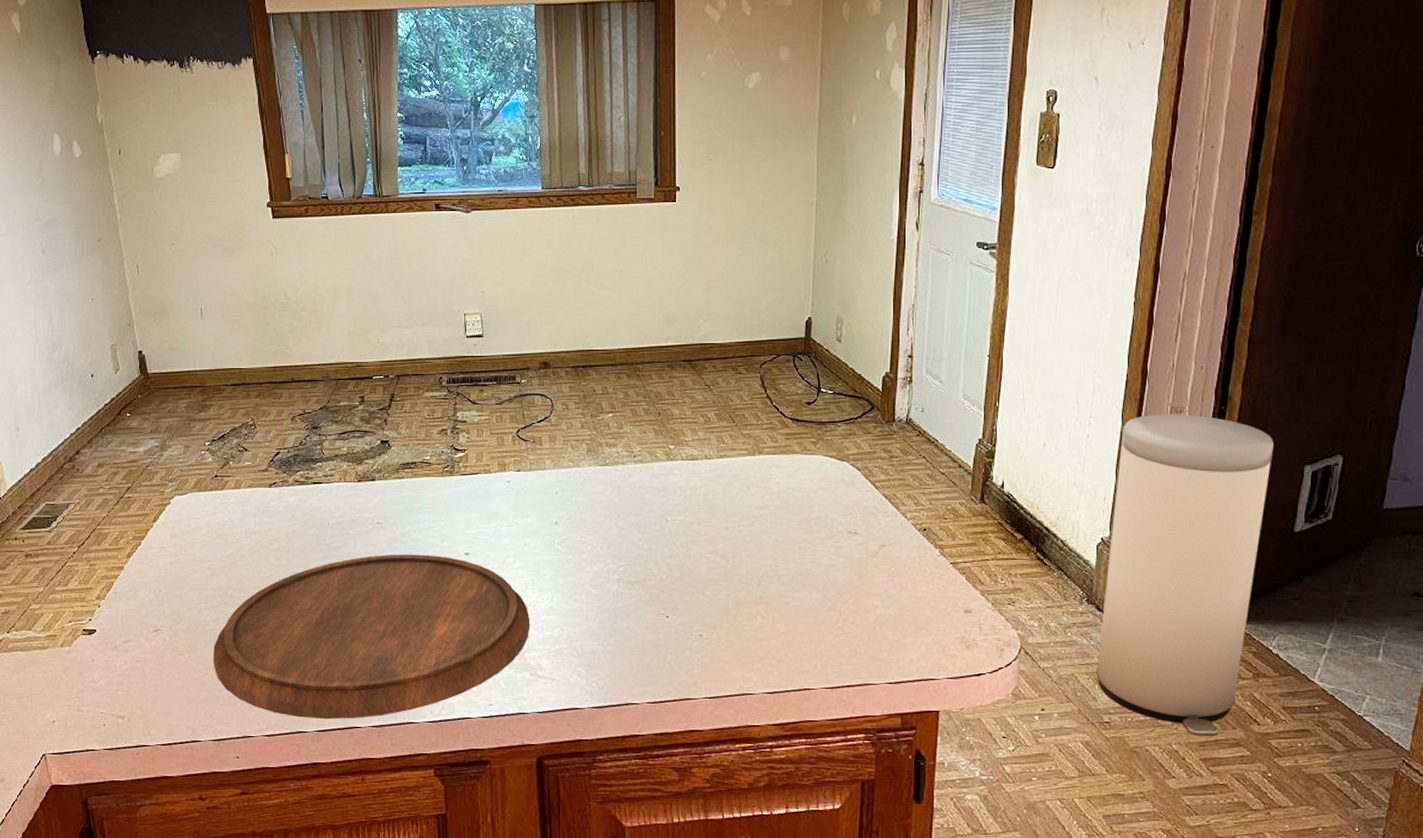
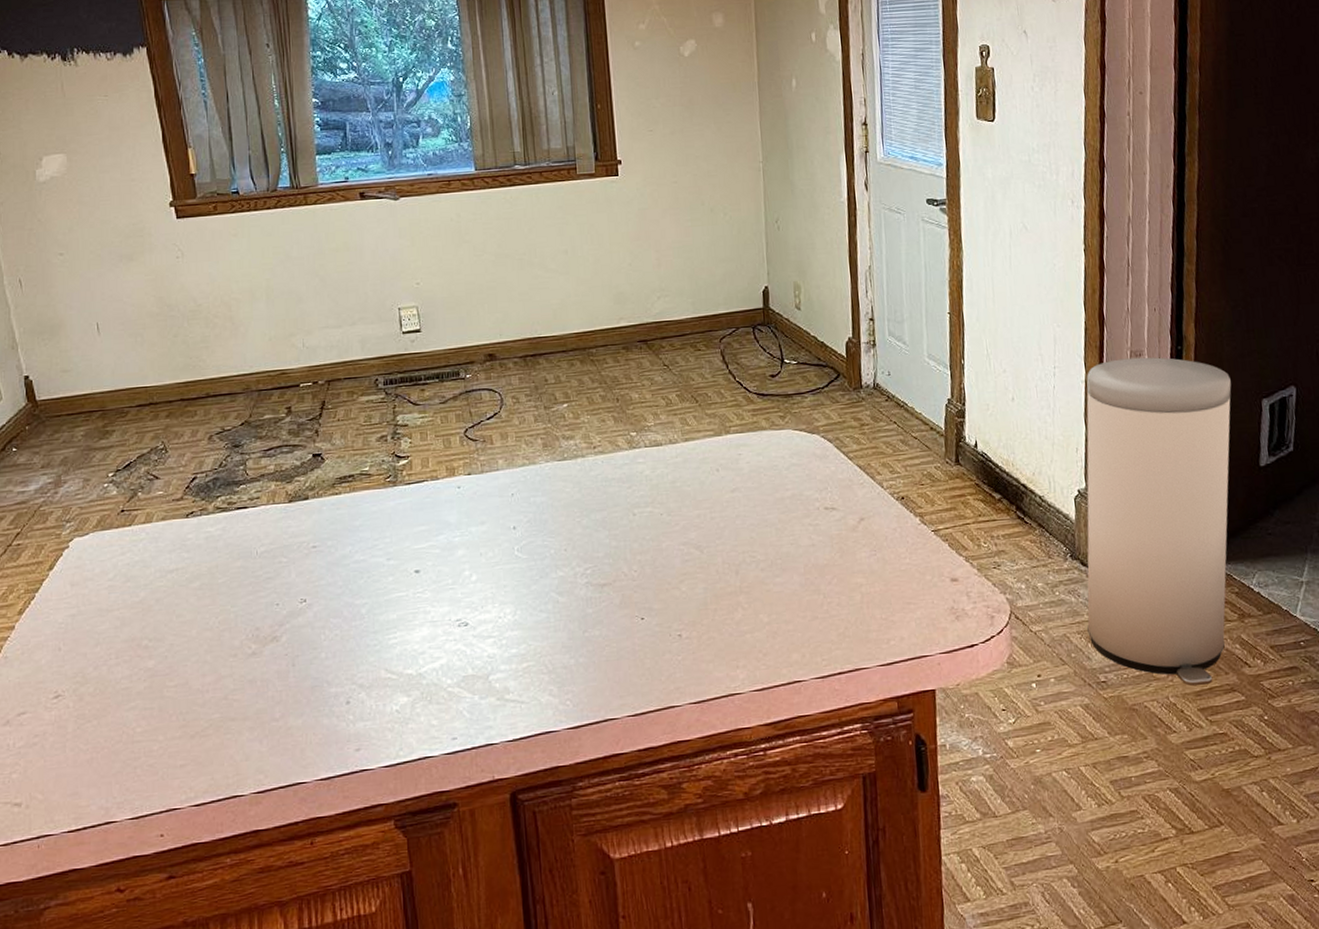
cutting board: present [213,554,529,719] -> none [127,576,493,780]

